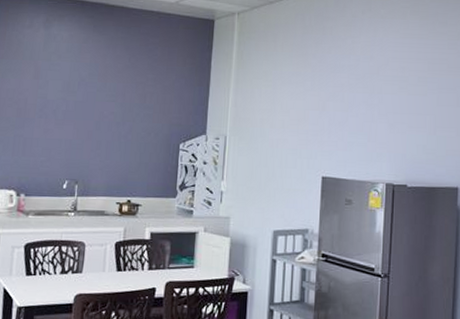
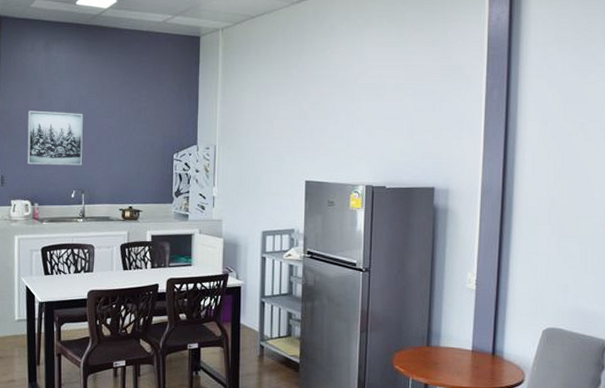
wall art: none [15,91,83,153] -> present [26,110,83,165]

